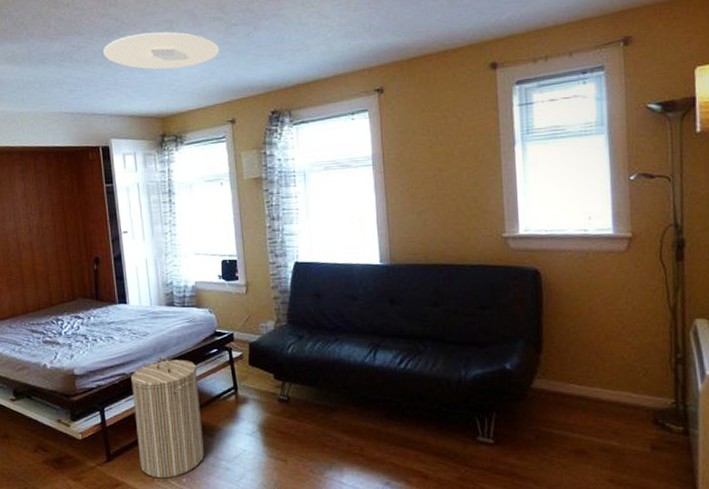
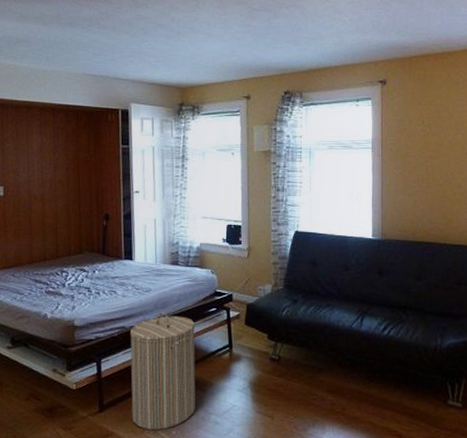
ceiling light: present [103,31,220,70] -> none [131,8,241,44]

